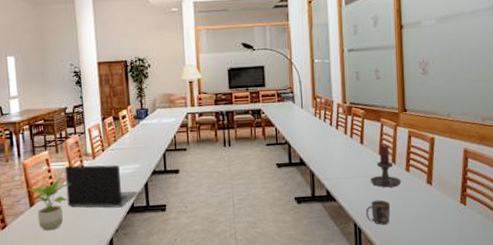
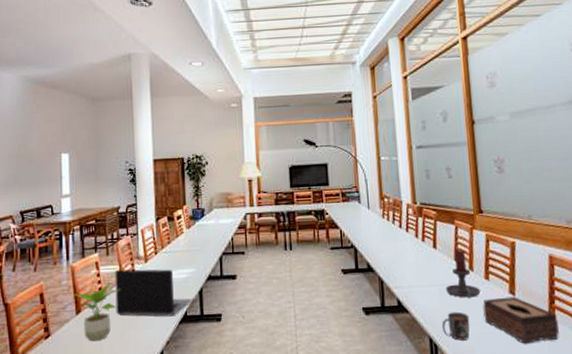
tissue box: none [403,186,468,227] -> present [483,296,559,344]

